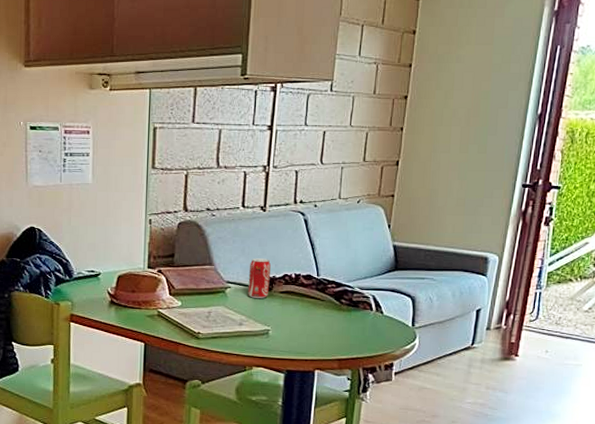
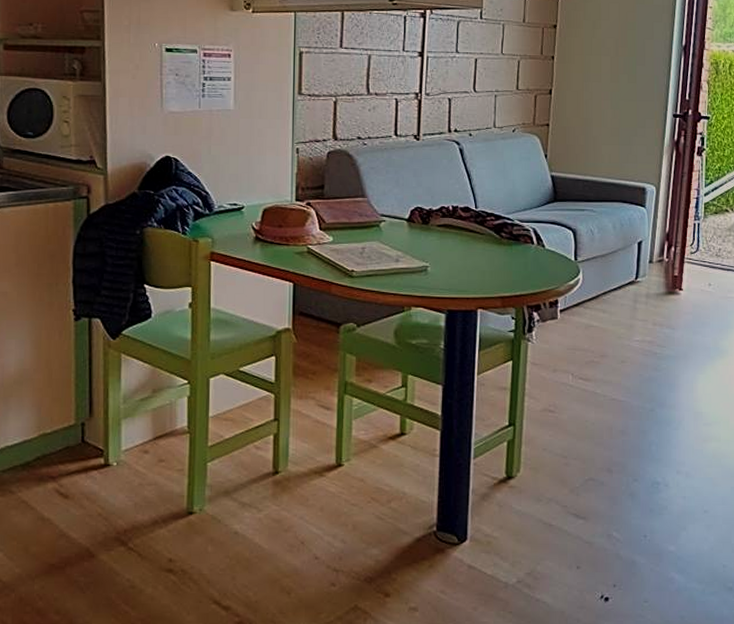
beverage can: present [248,258,271,299] -> none [403,190,427,233]

